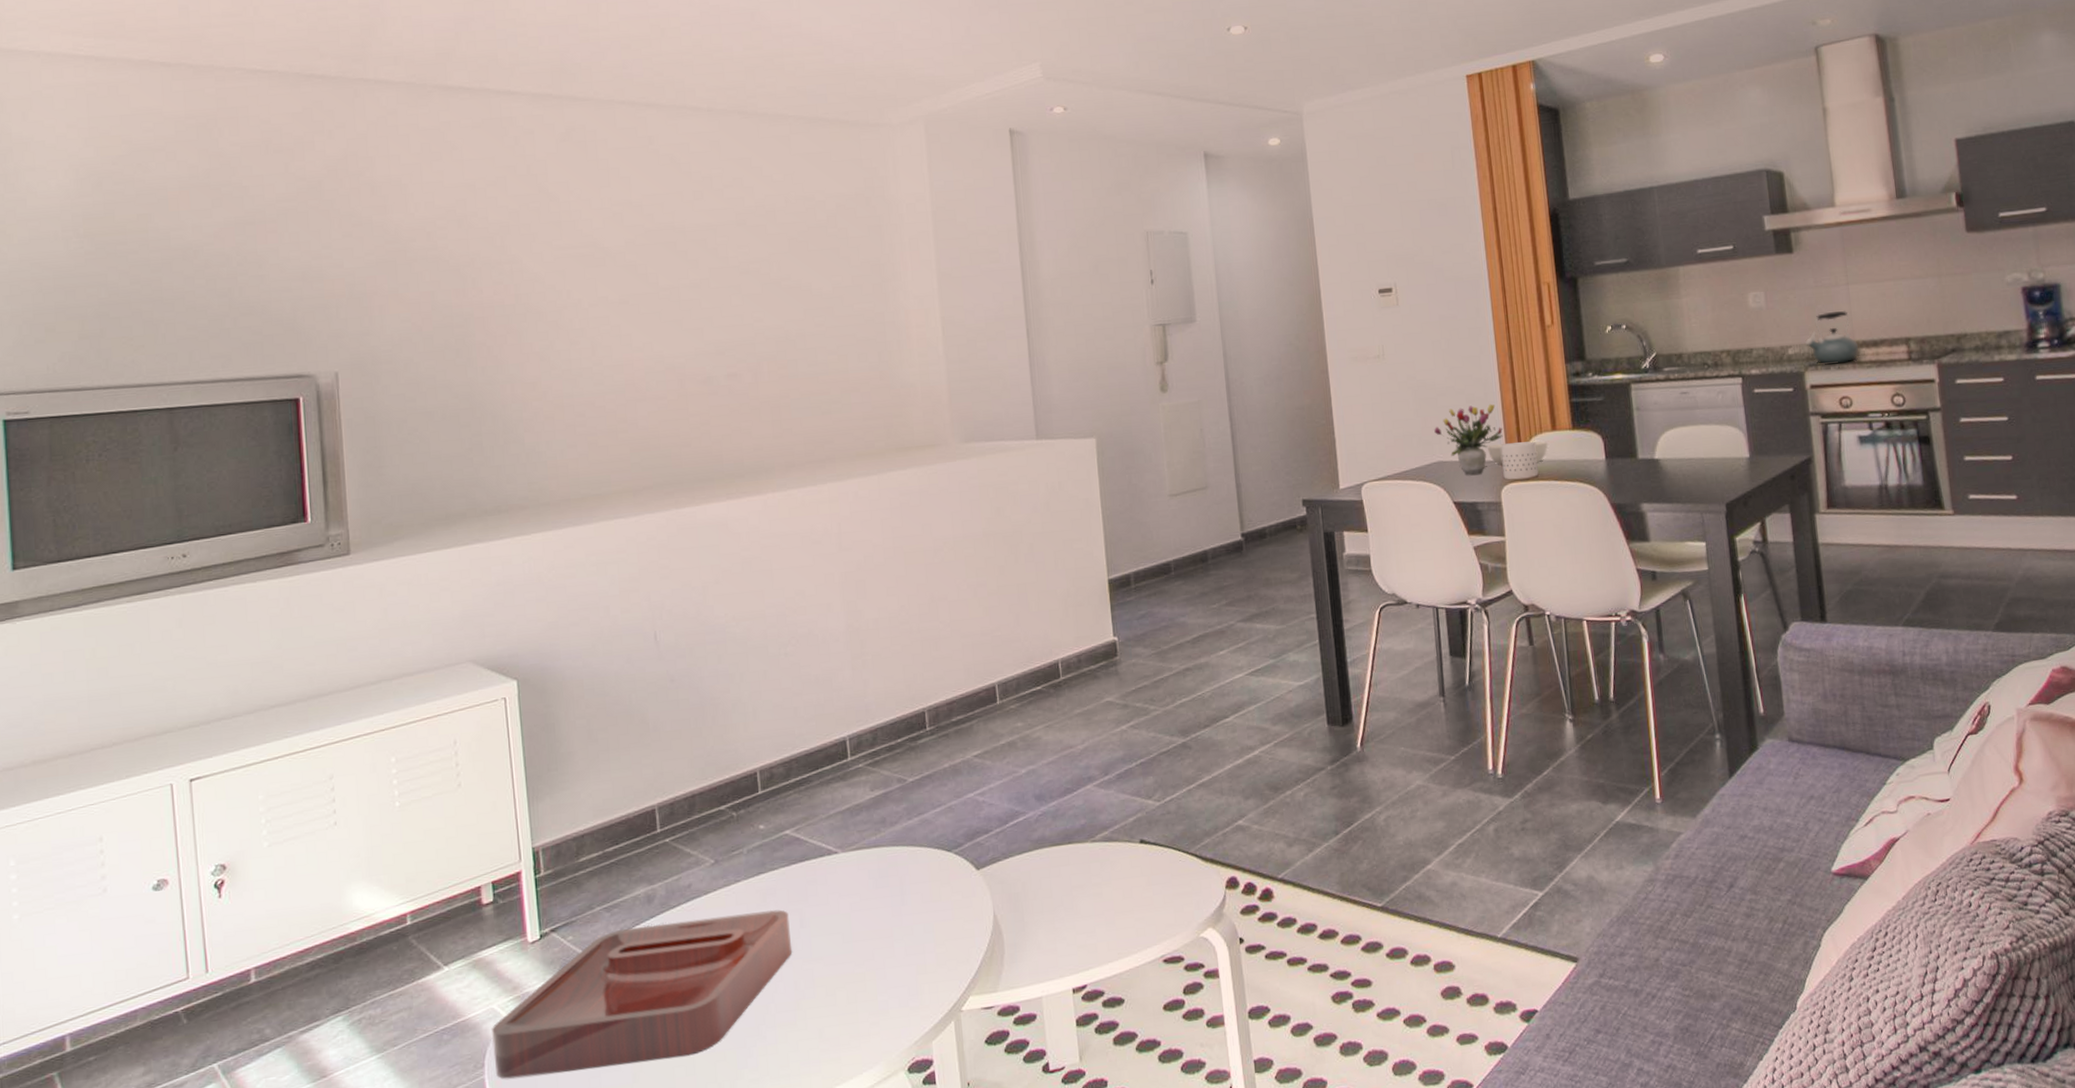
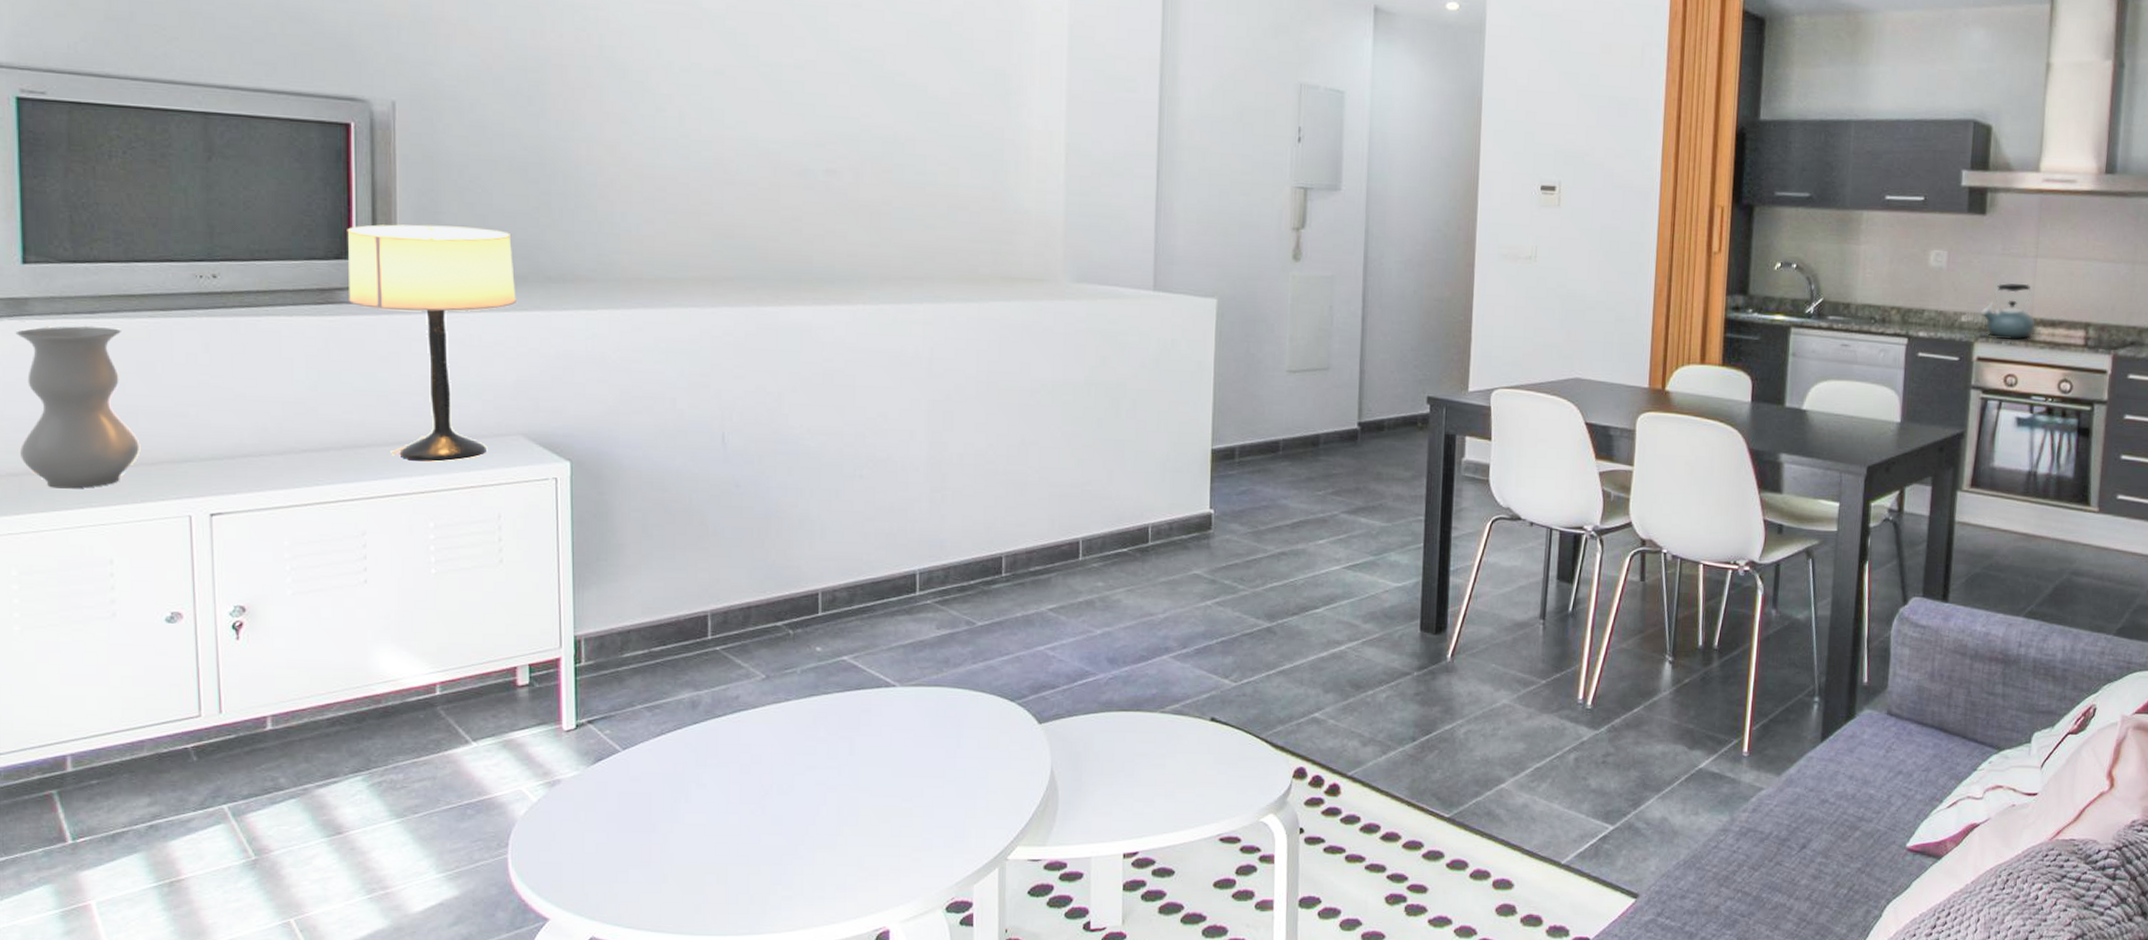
vase: none [7,617,123,776] -> present [15,326,139,489]
table lamp: none [301,474,458,701] -> present [347,224,516,462]
decorative tray: present [491,909,793,1079] -> none [517,730,839,864]
flower arrangement: present [1434,404,1503,476] -> none [1577,324,1649,399]
bowl: present [1487,441,1549,467] -> none [1629,369,1694,396]
mug: present [1500,441,1539,481] -> none [1642,370,1682,412]

